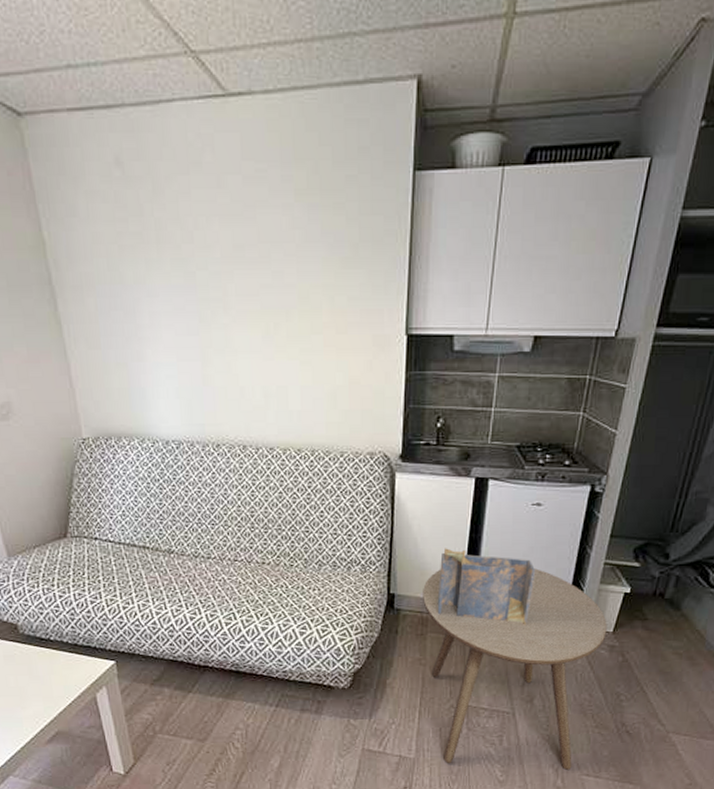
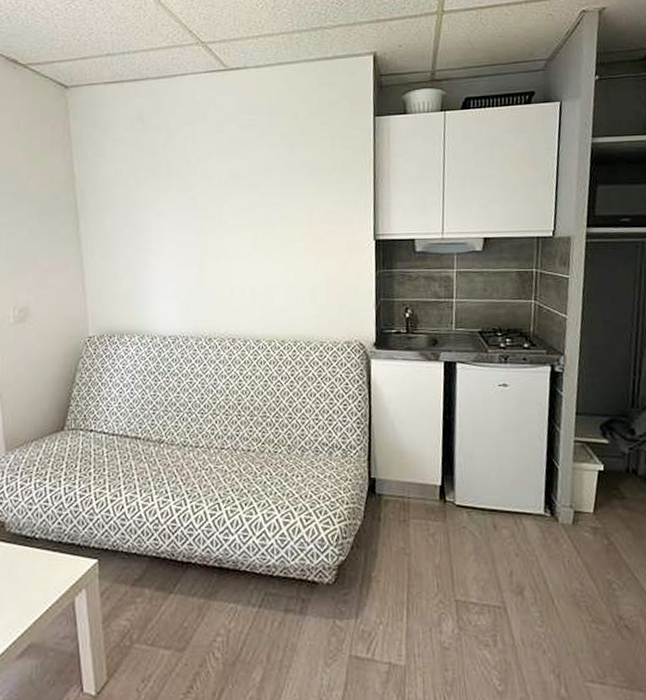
side table: present [423,568,607,771] -> none [403,448,588,677]
book: present [437,548,536,625] -> none [417,430,510,508]

